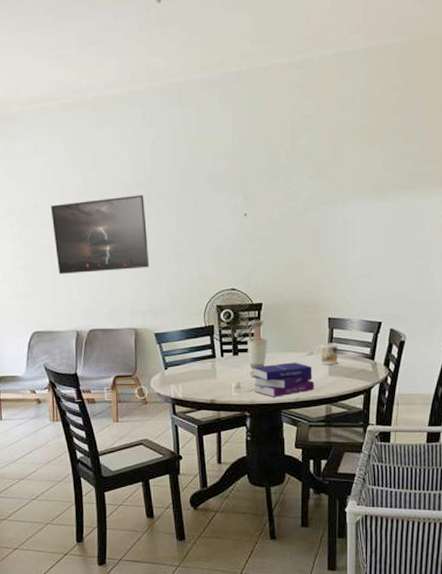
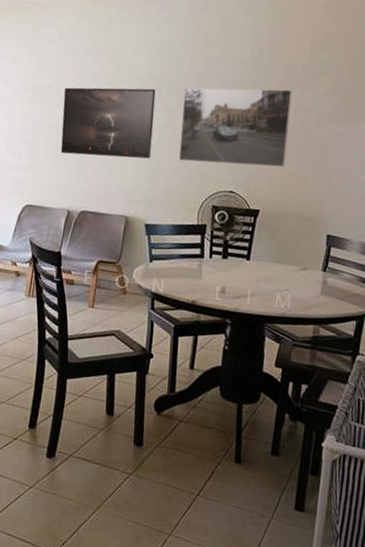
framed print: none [172,177,281,265] -> present [178,88,293,167]
vase: present [248,319,268,378] -> none [237,225,260,285]
book: present [253,362,315,397] -> none [240,273,305,309]
mug: present [315,343,337,365] -> none [308,260,333,284]

